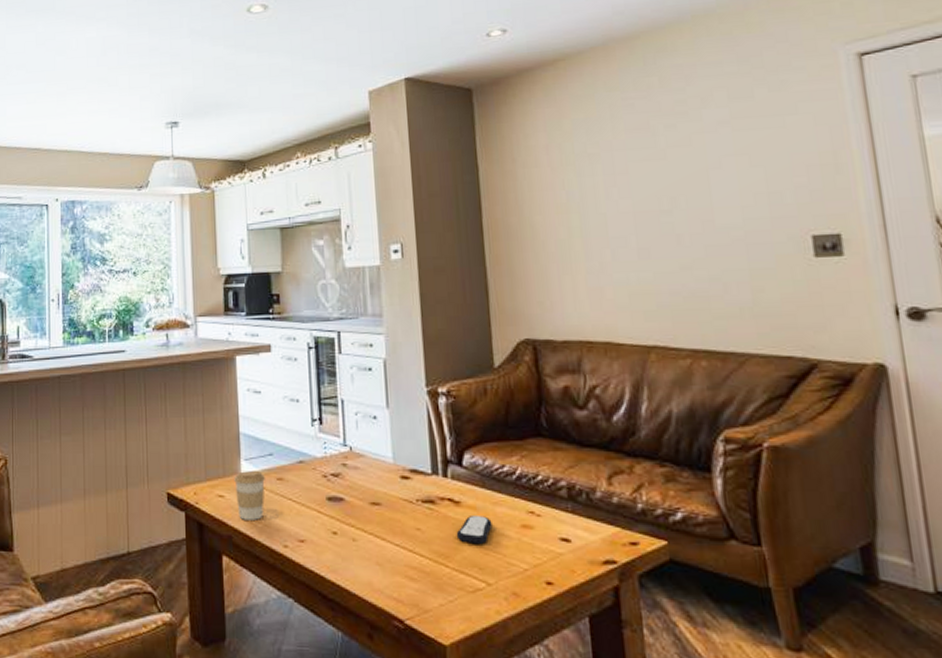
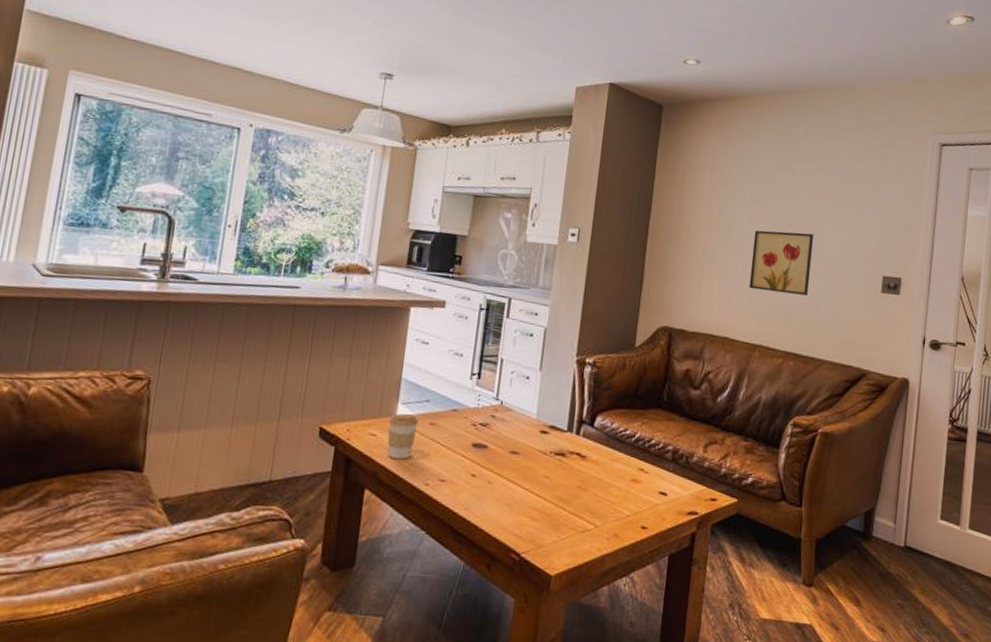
remote control: present [456,516,493,545] -> none [577,469,609,494]
wall art: none [618,200,708,279] -> present [749,230,813,296]

